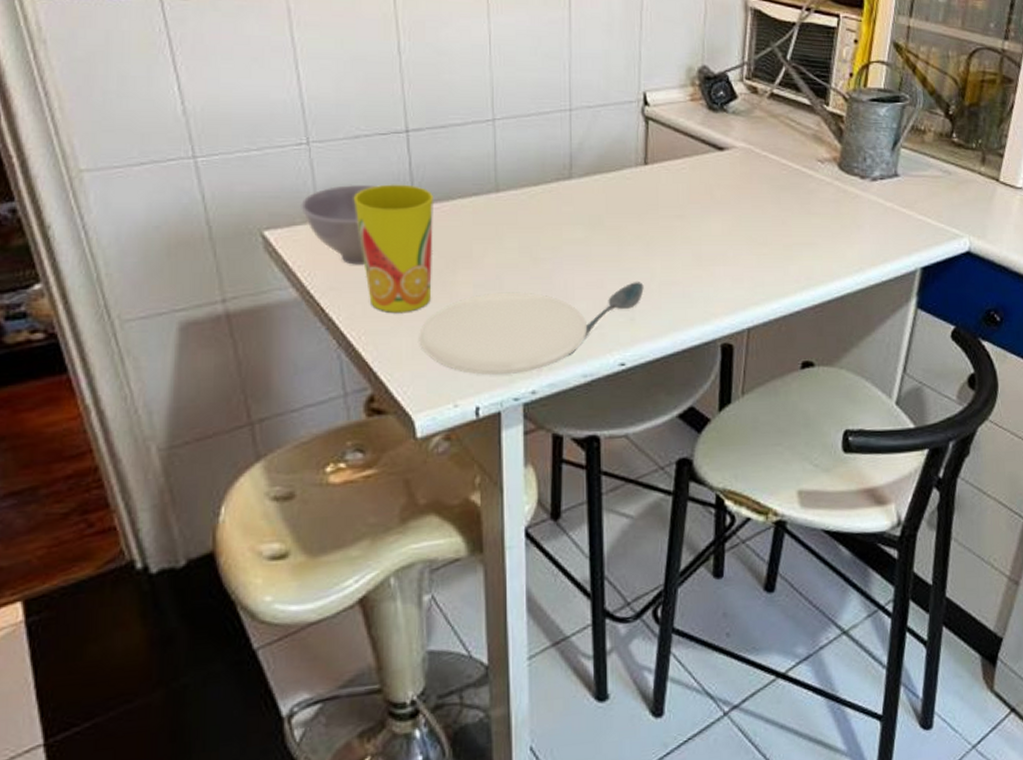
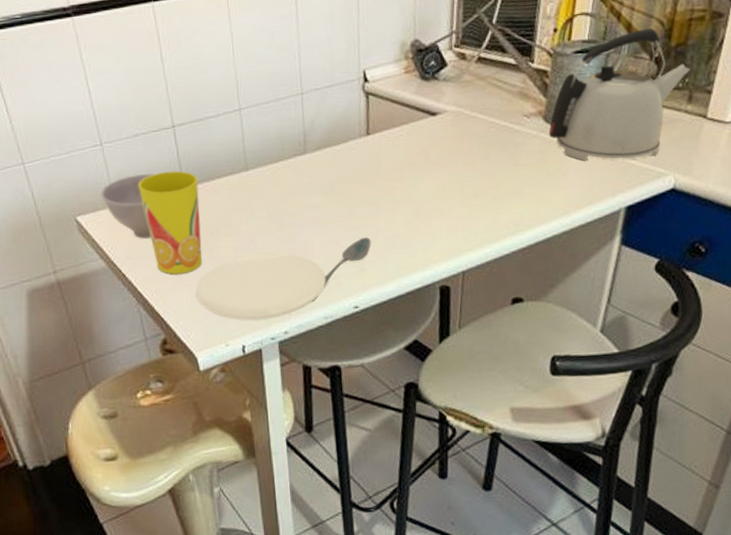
kettle: none [843,85,983,217] -> present [548,28,691,160]

